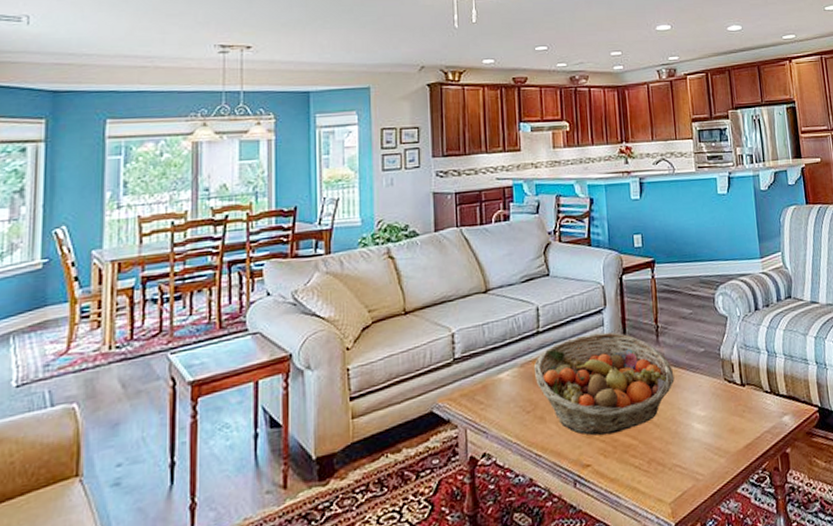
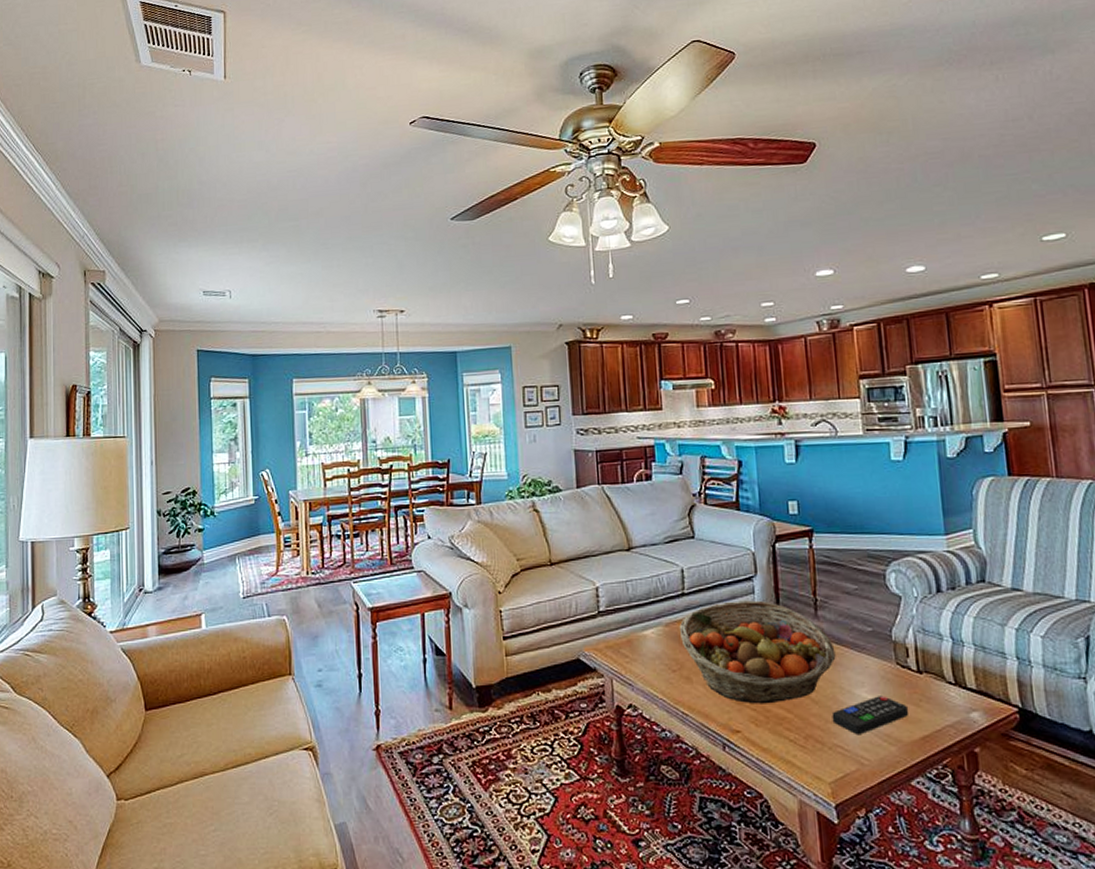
remote control: none [671,411,734,452] -> present [831,696,908,734]

